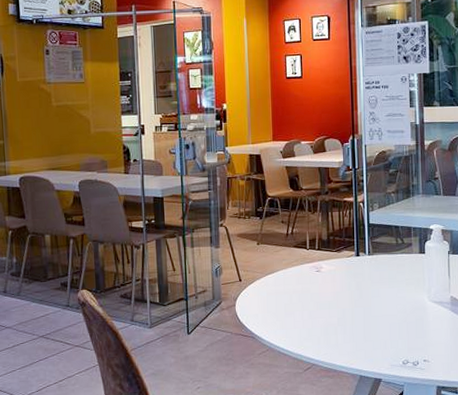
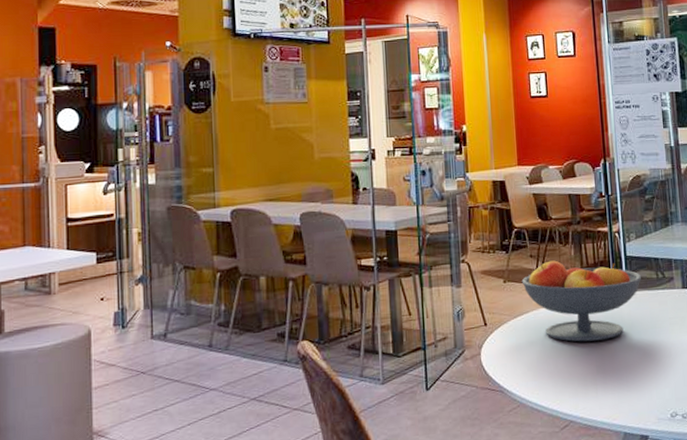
fruit bowl: none [273,226,382,298] -> present [521,260,641,342]

